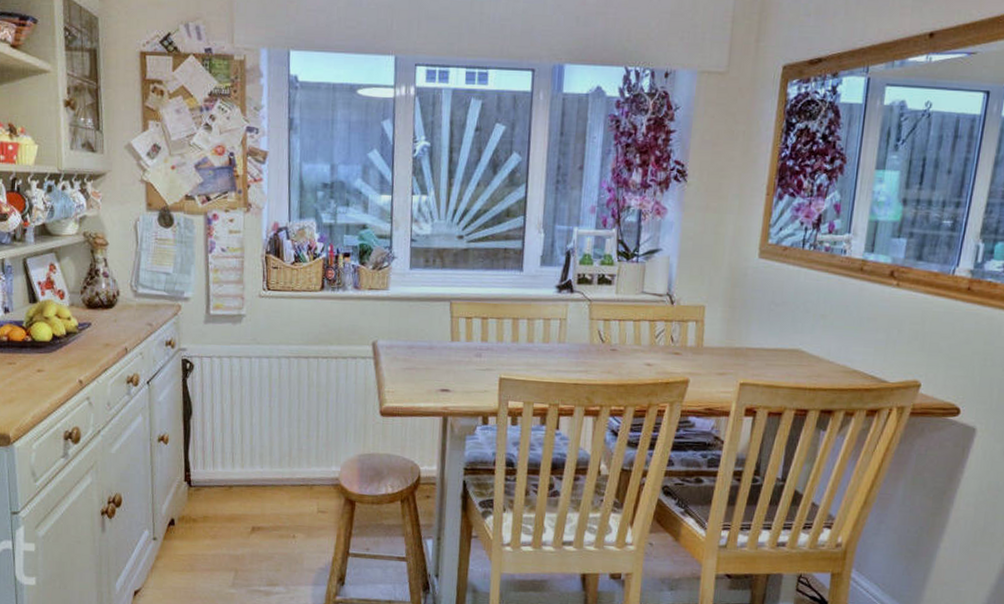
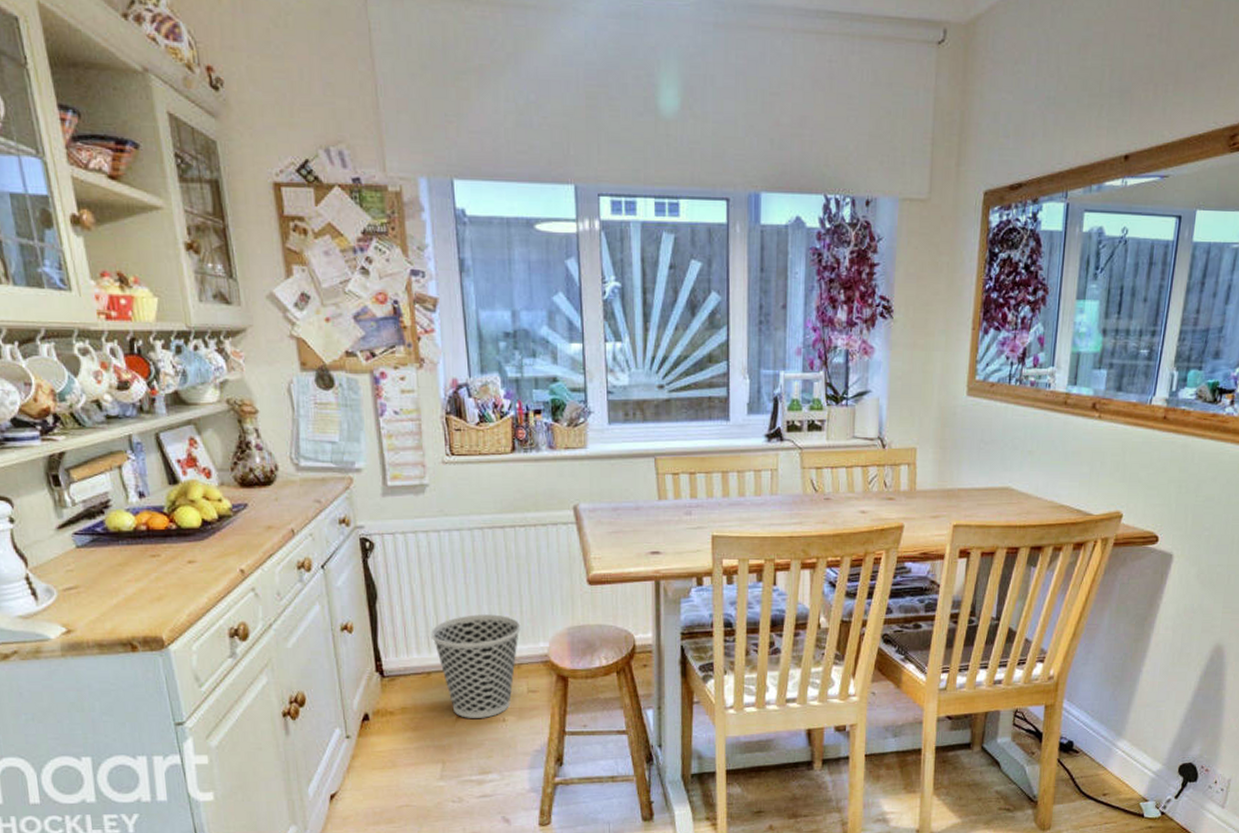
wastebasket: none [235,435,316,533] -> present [430,614,521,718]

